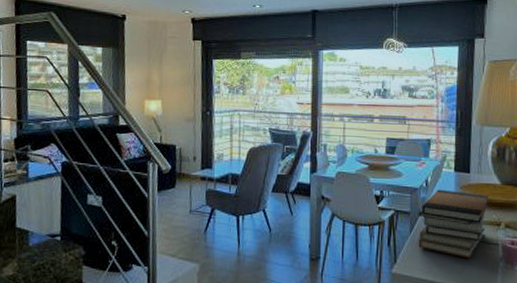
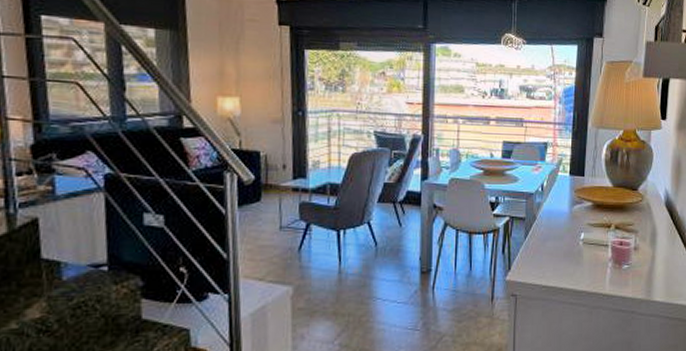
book stack: present [418,189,489,259] -> none [532,193,601,261]

